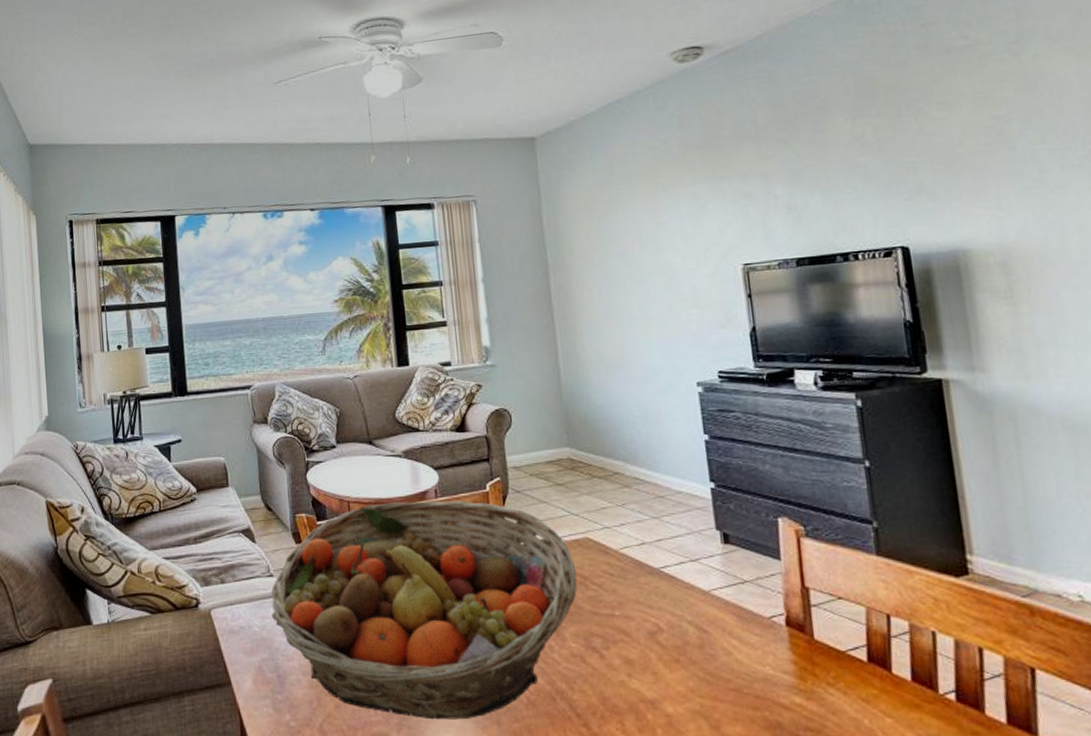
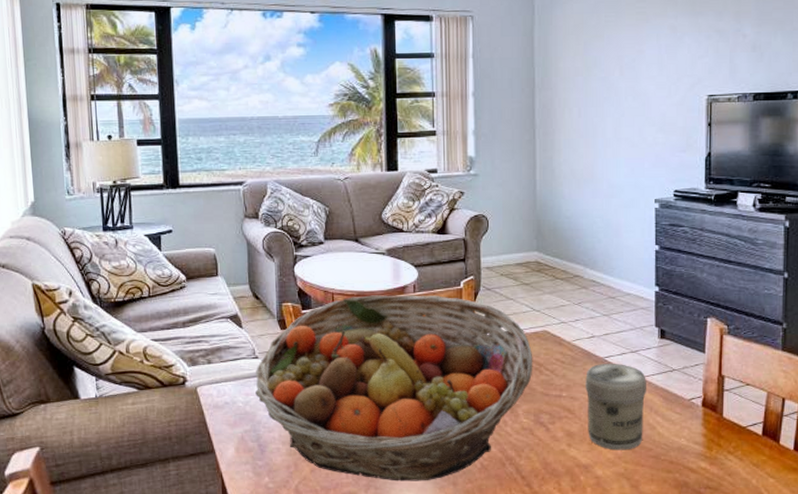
jar: none [640,574,718,682] -> present [585,363,646,450]

